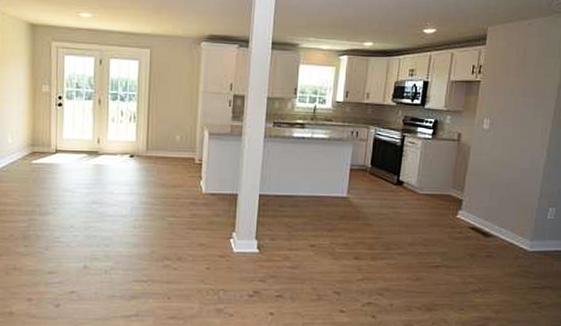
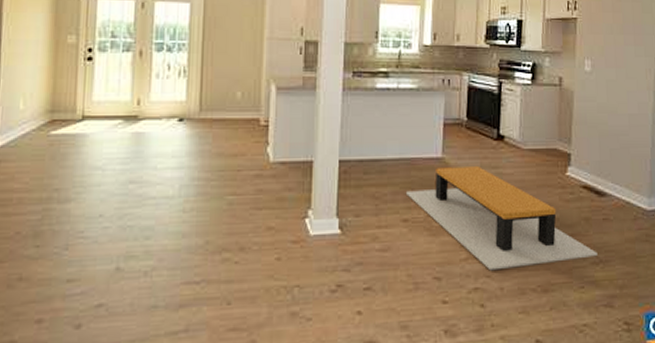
coffee table: none [314,205,479,290] -> present [405,166,598,271]

